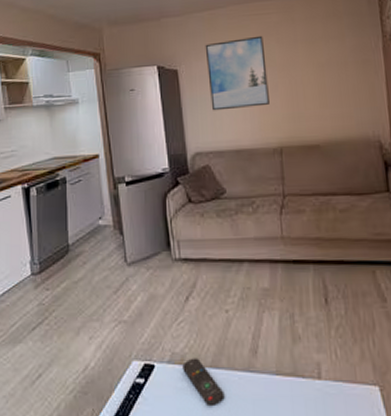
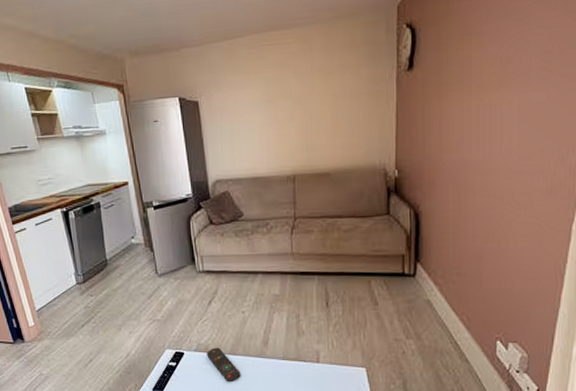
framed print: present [205,35,270,111] -> none [224,66,285,141]

